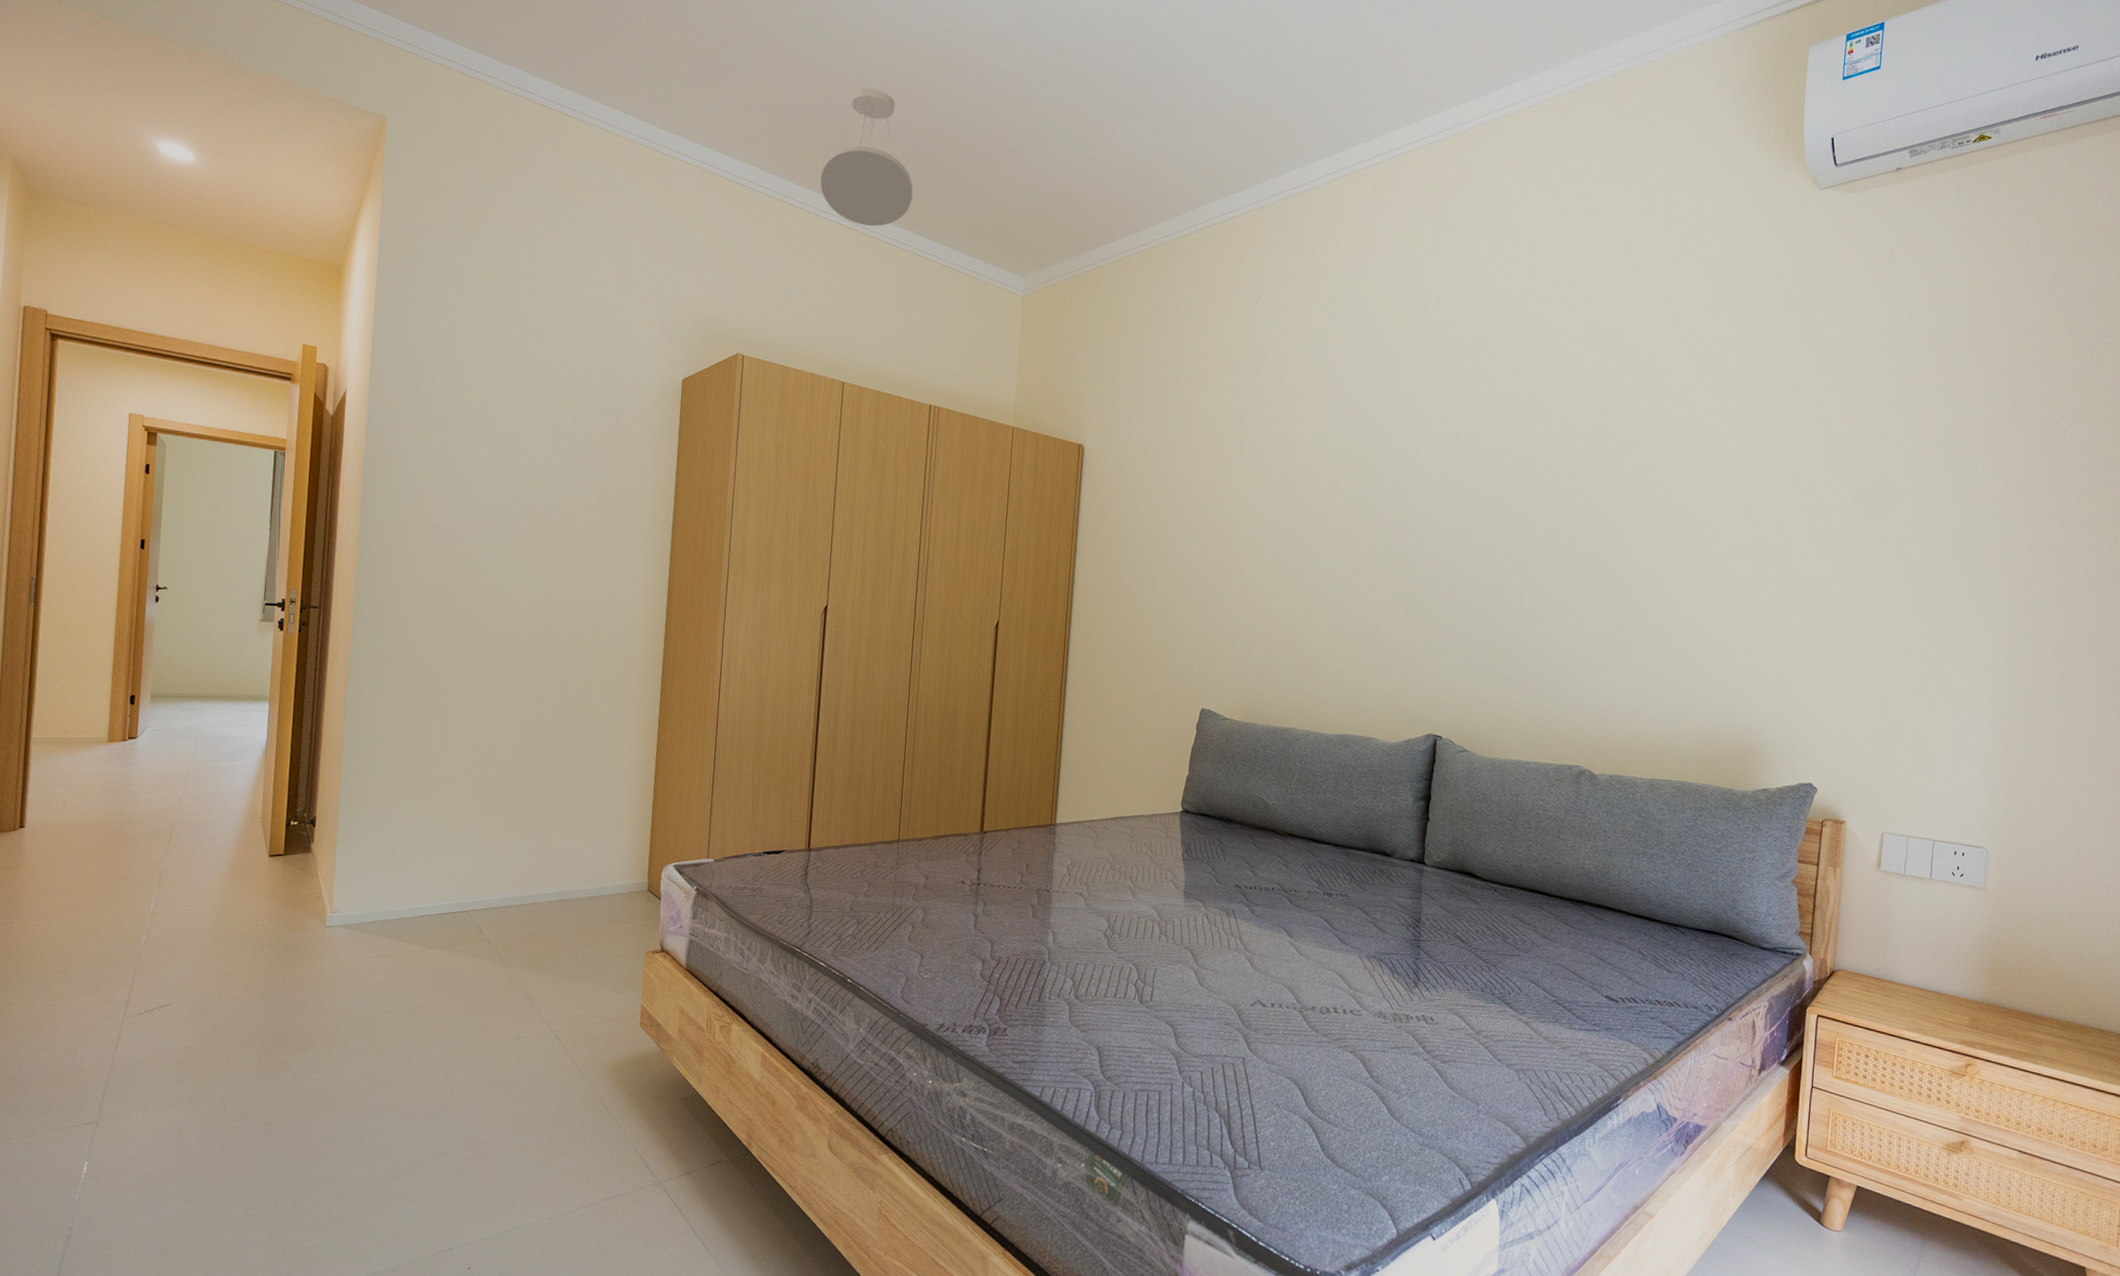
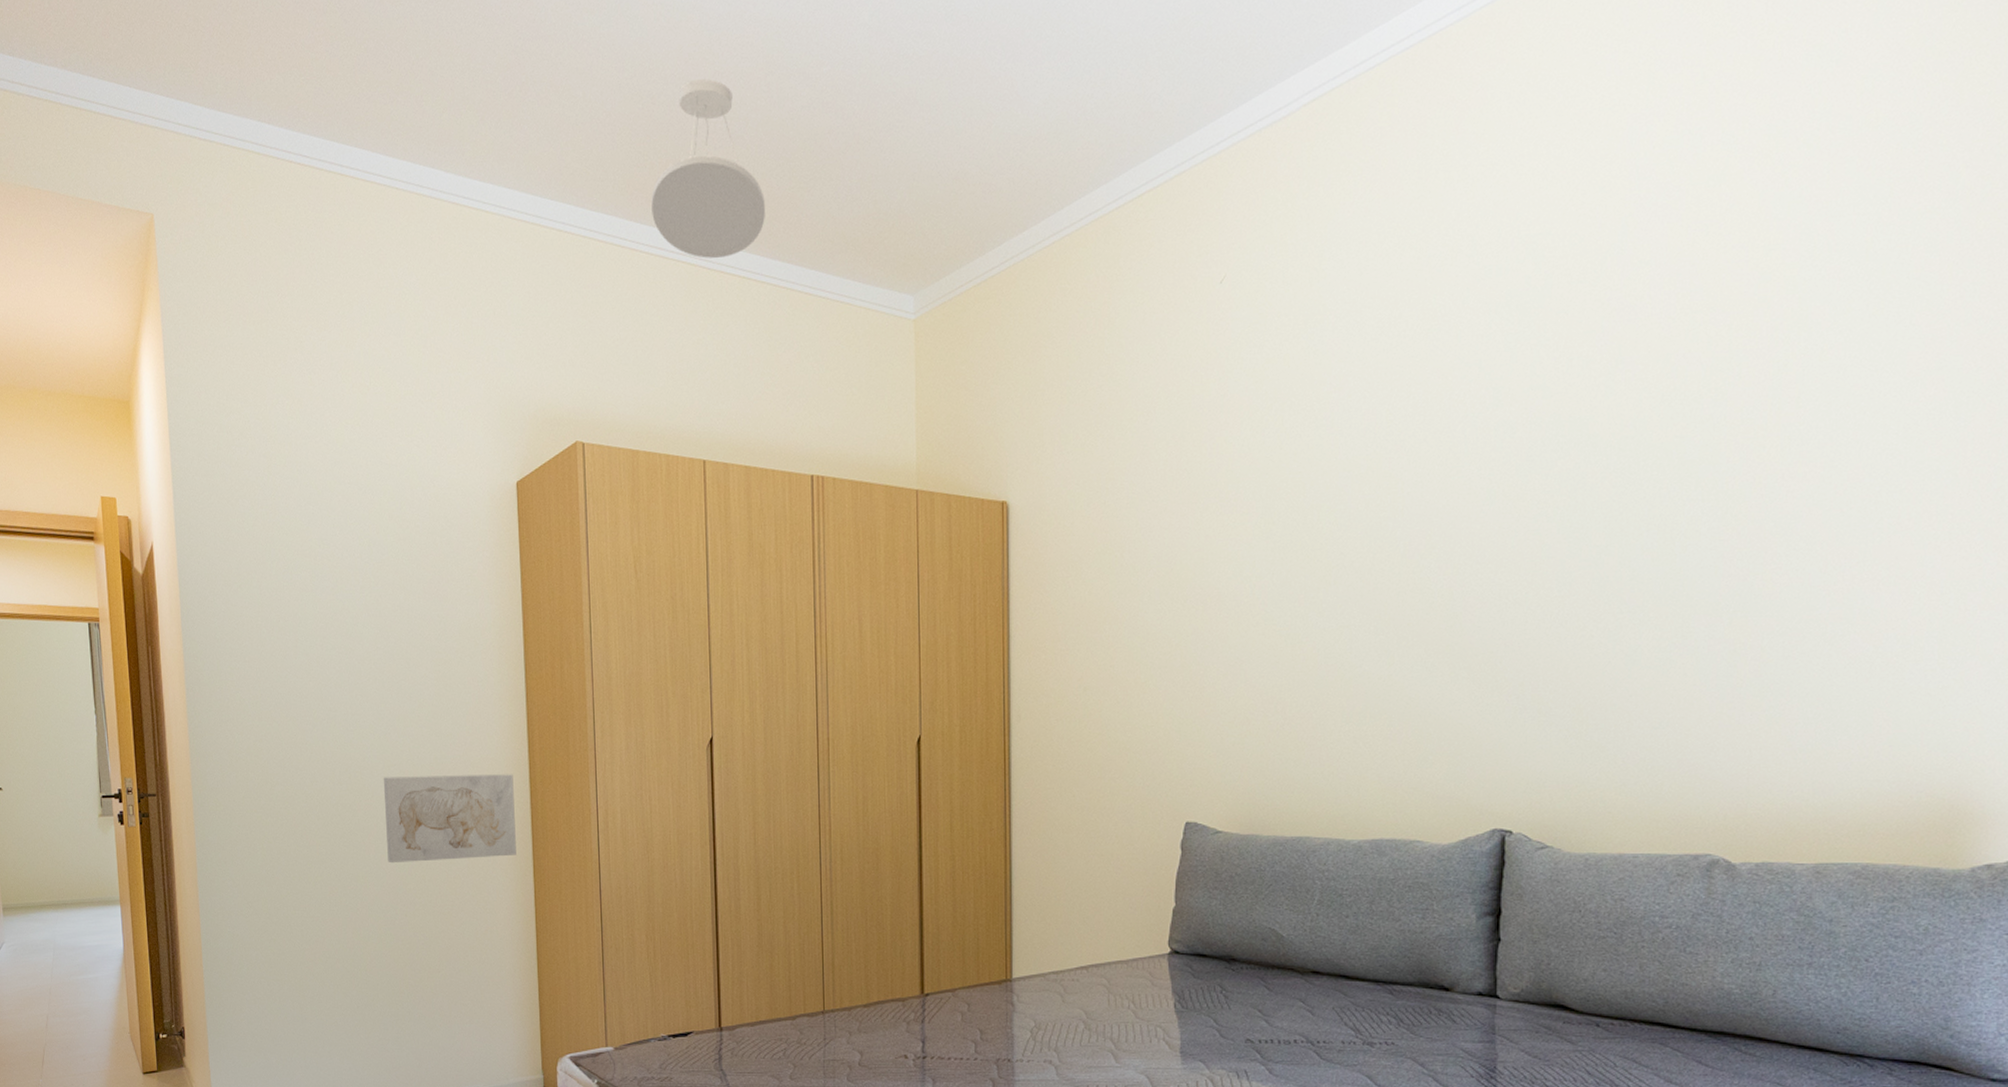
wall art: none [529,611,651,689] -> present [383,774,516,864]

